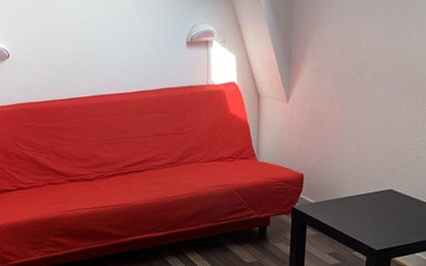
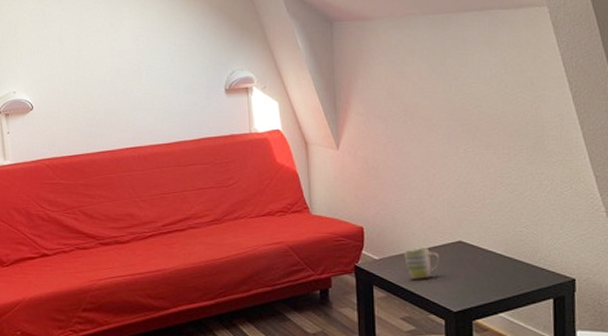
mug: none [337,194,369,221] -> present [404,248,439,279]

